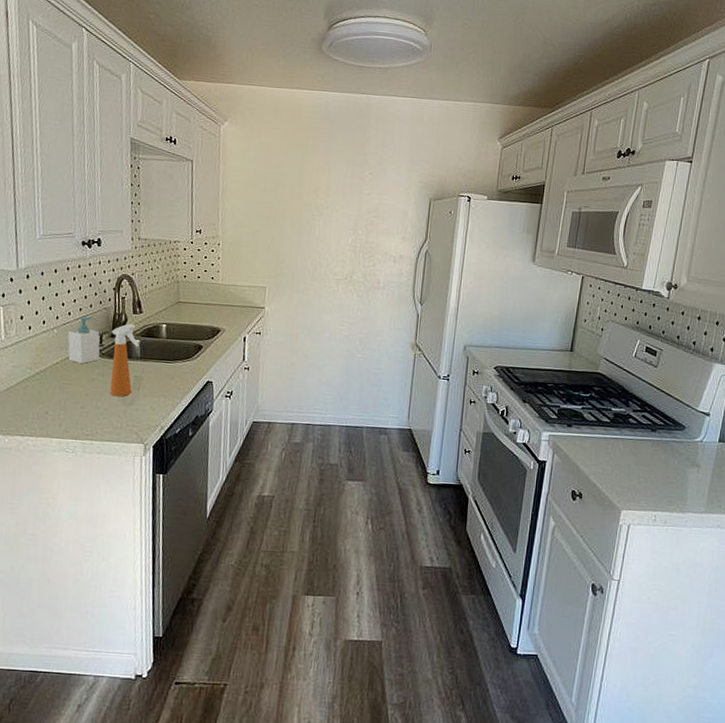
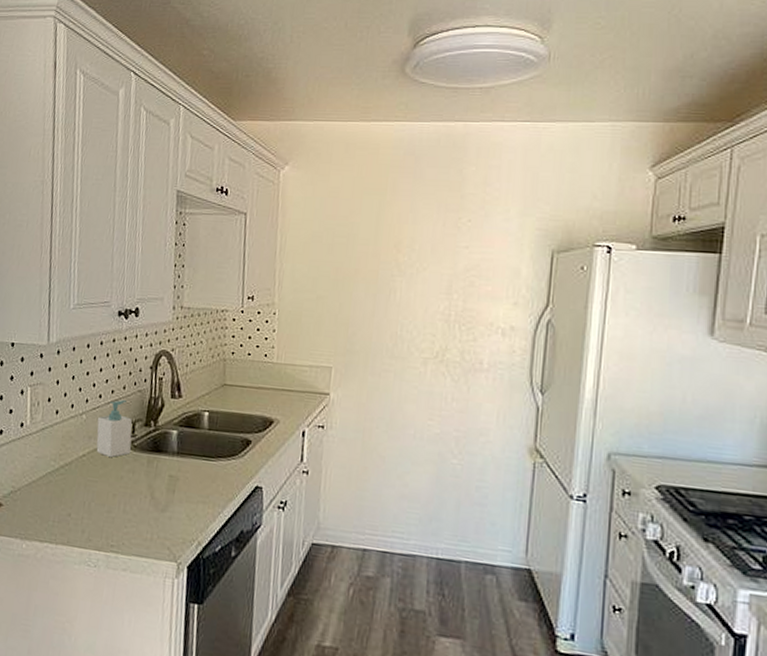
spray bottle: present [110,323,140,397] -> none [140,410,177,501]

